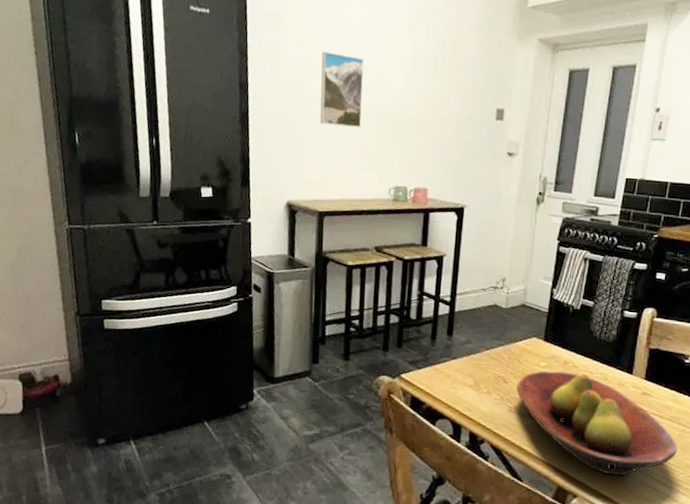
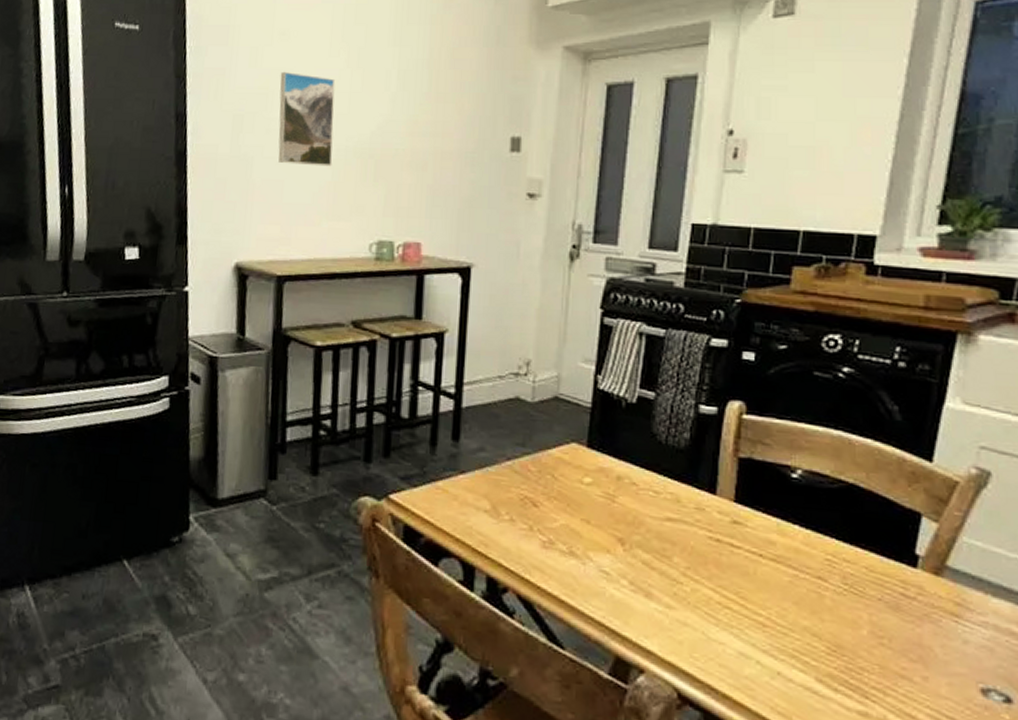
fruit bowl: present [517,371,677,476] -> none [551,489,788,643]

